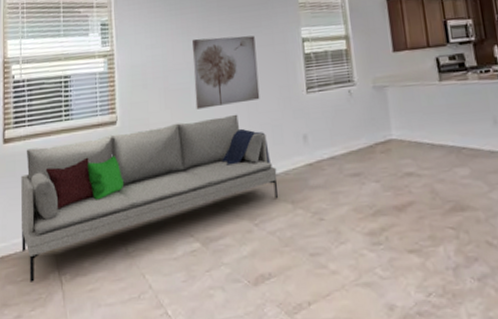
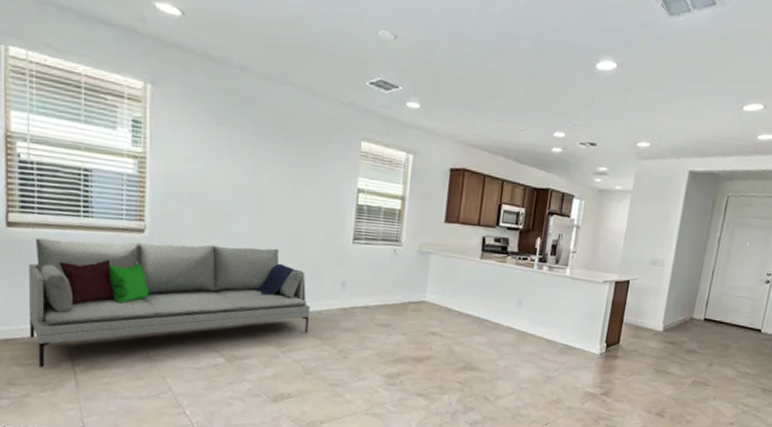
wall art: present [192,35,260,109] -> none [235,162,309,240]

